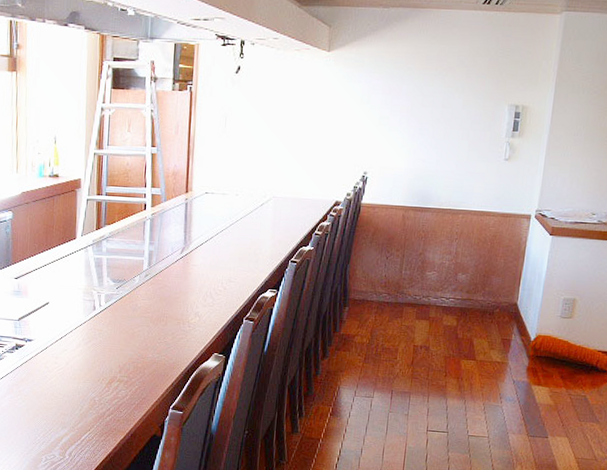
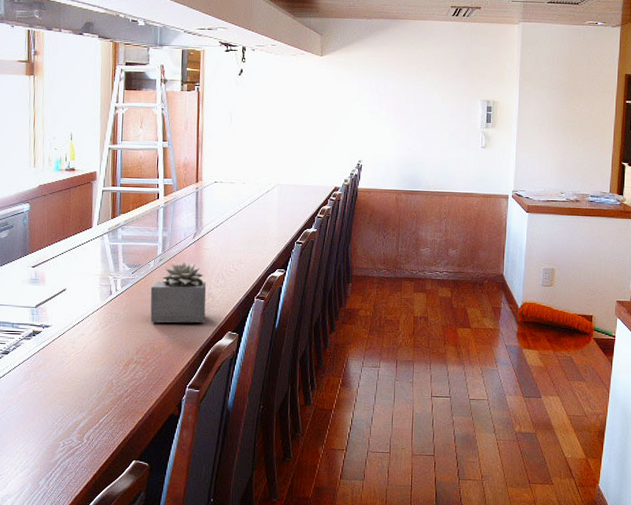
succulent plant: none [134,278,193,343] -> present [150,262,206,323]

